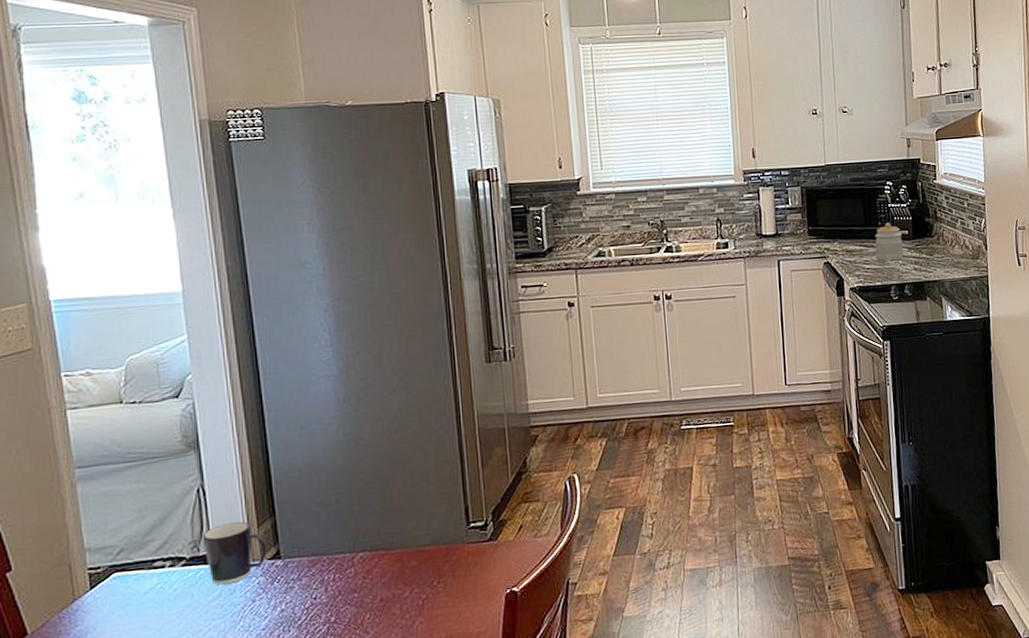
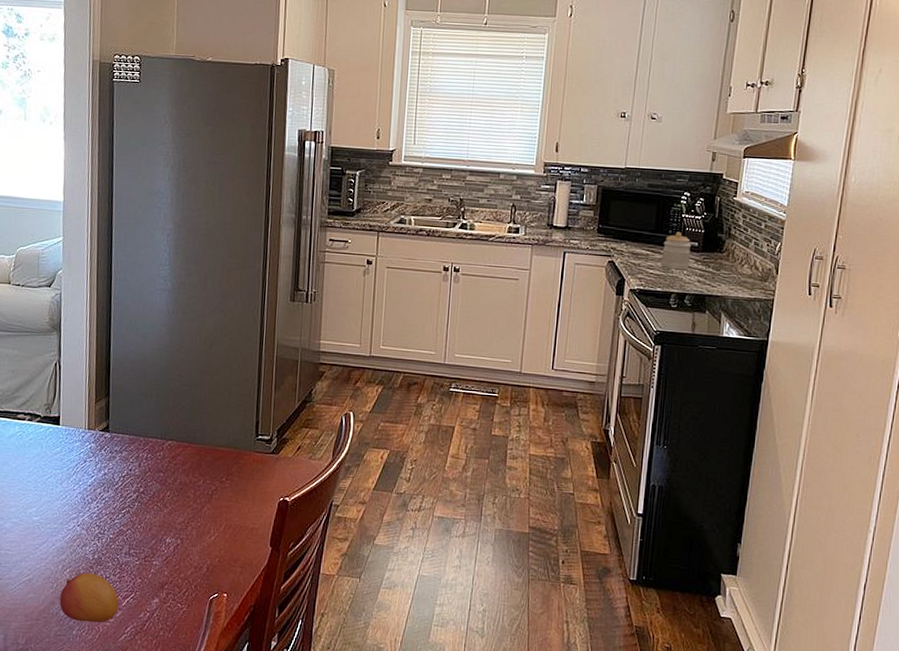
mug: present [202,521,267,585] -> none [54,395,100,444]

